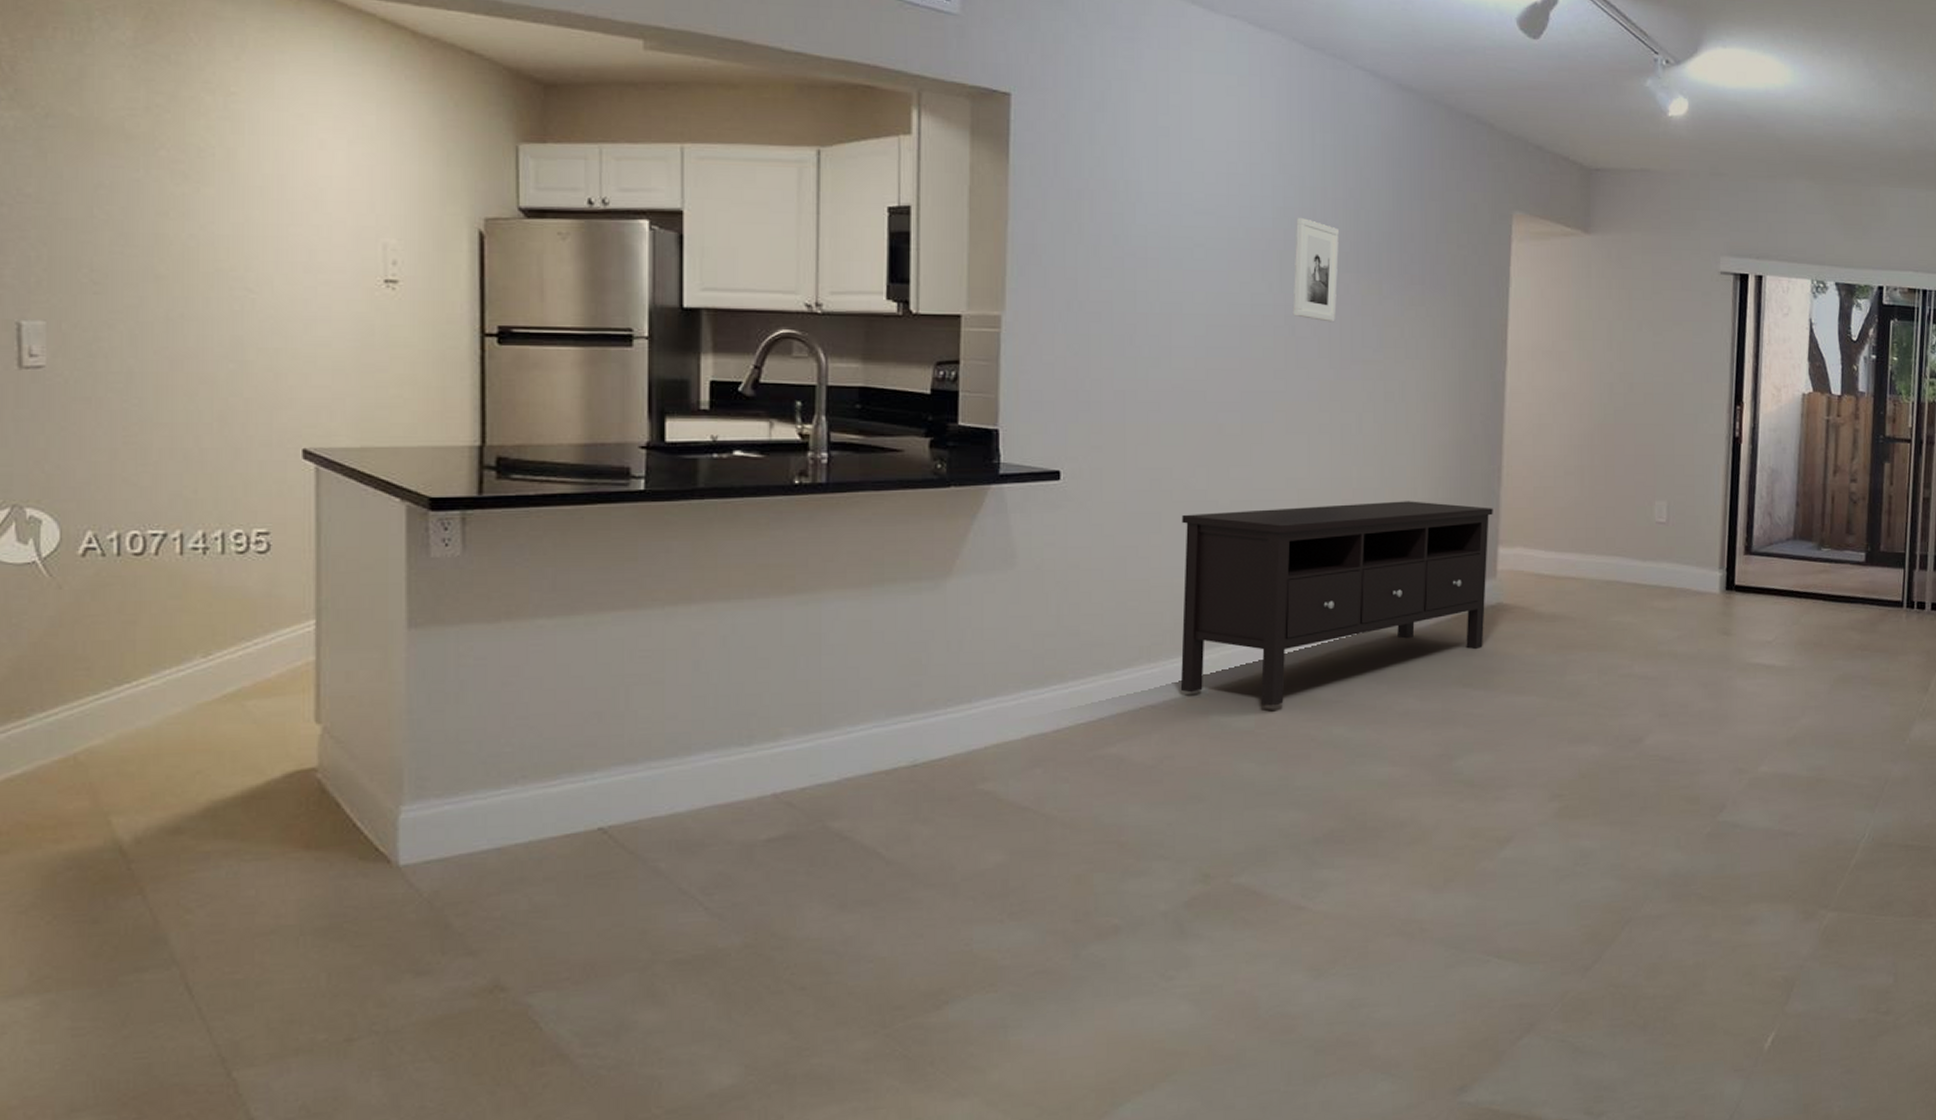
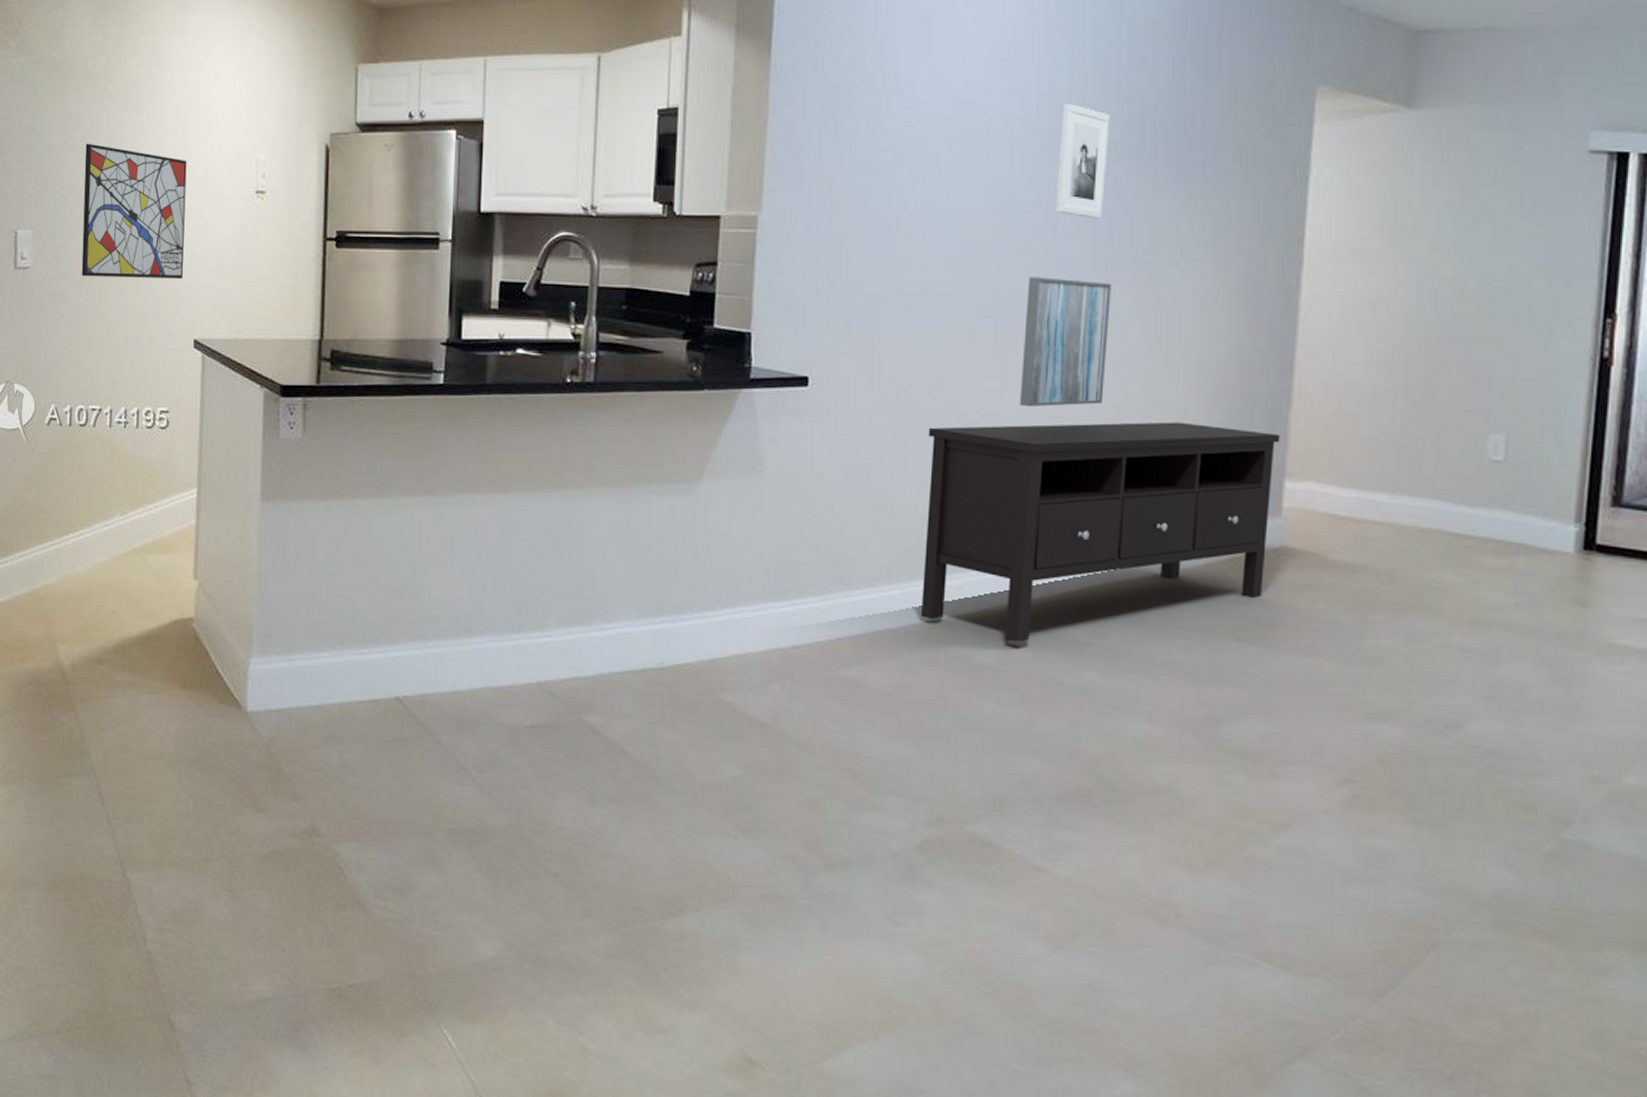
wall art: none [126,218,284,380] -> present [81,143,187,280]
wall art: none [1266,374,1346,493] -> present [1019,277,1111,407]

